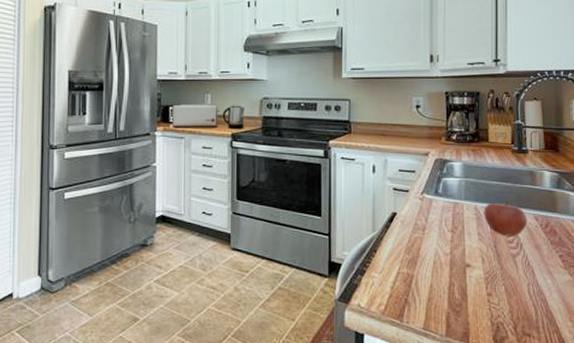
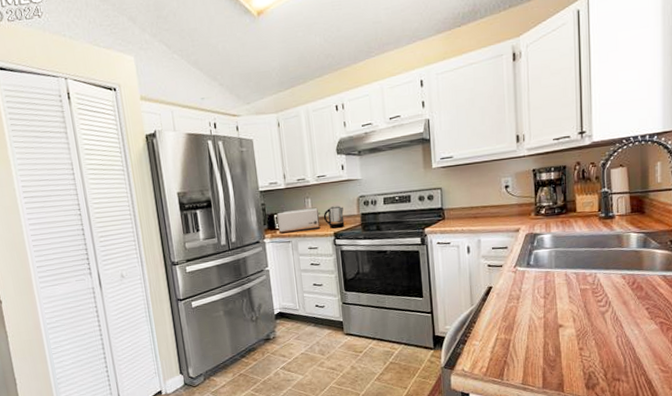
apple: present [484,200,527,236] -> none [574,264,615,296]

